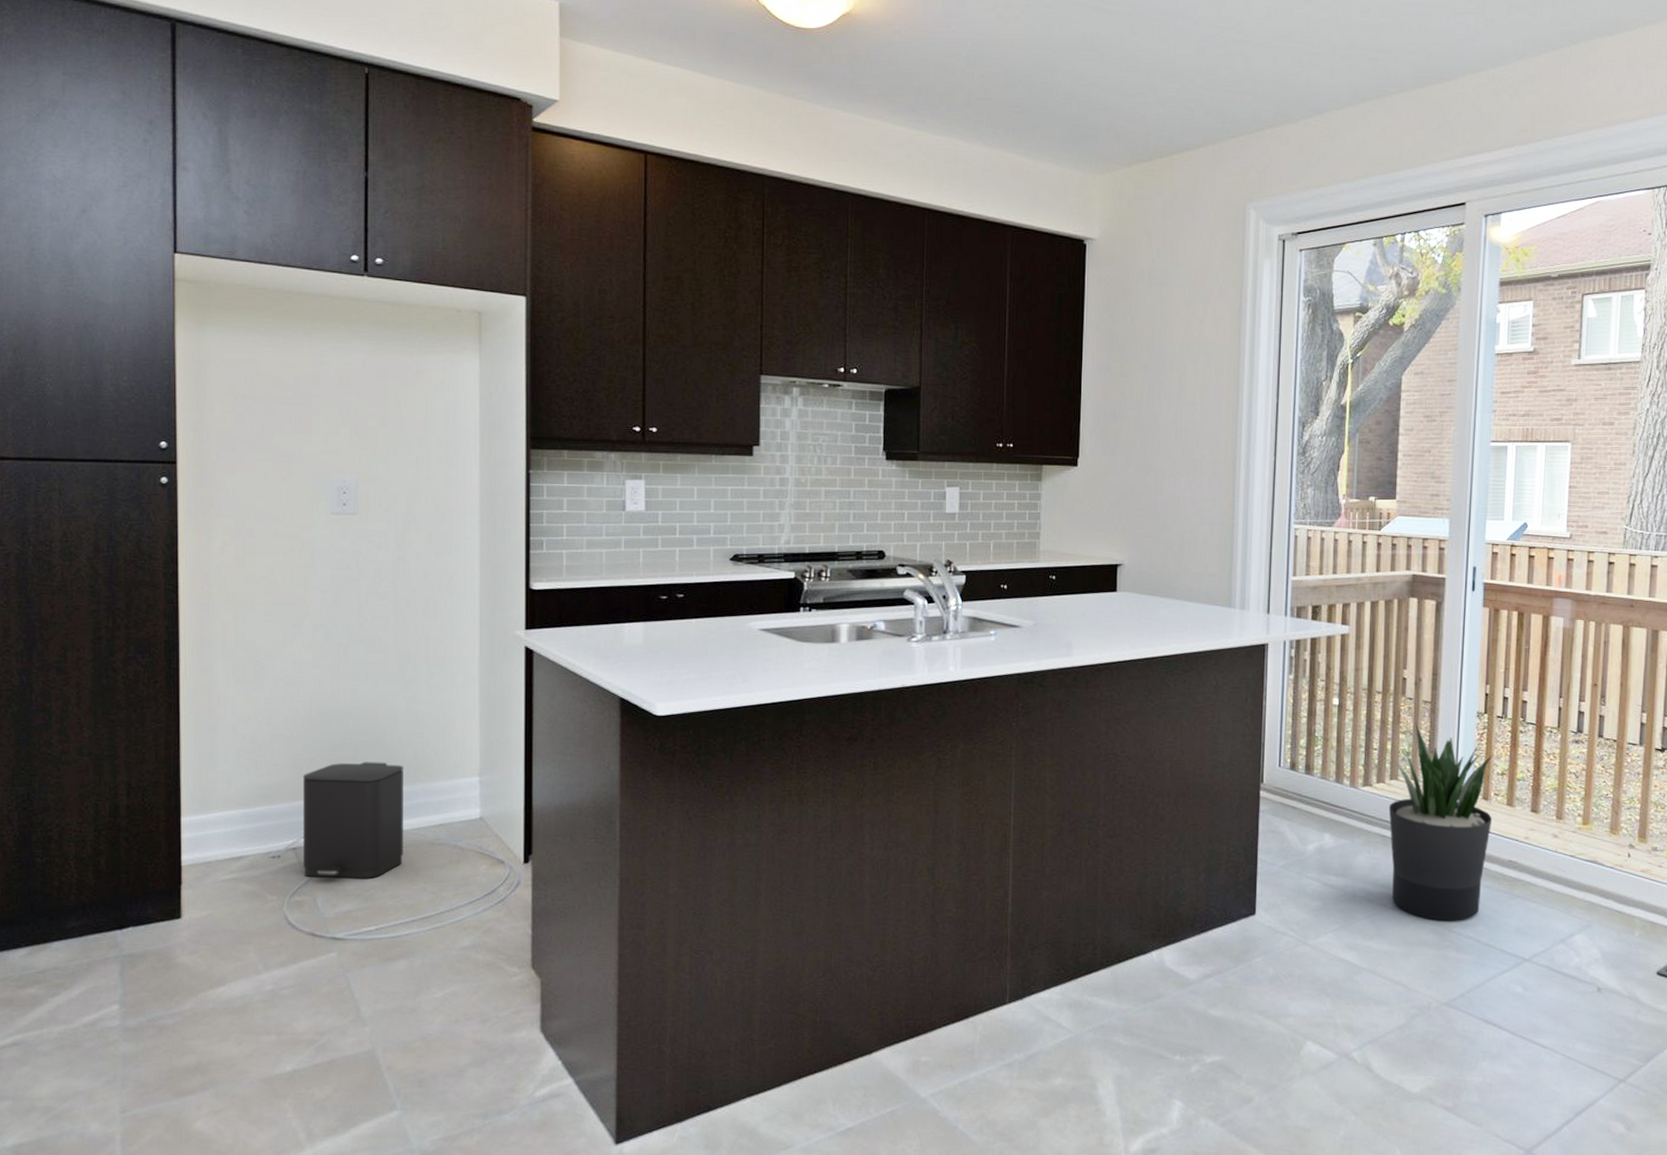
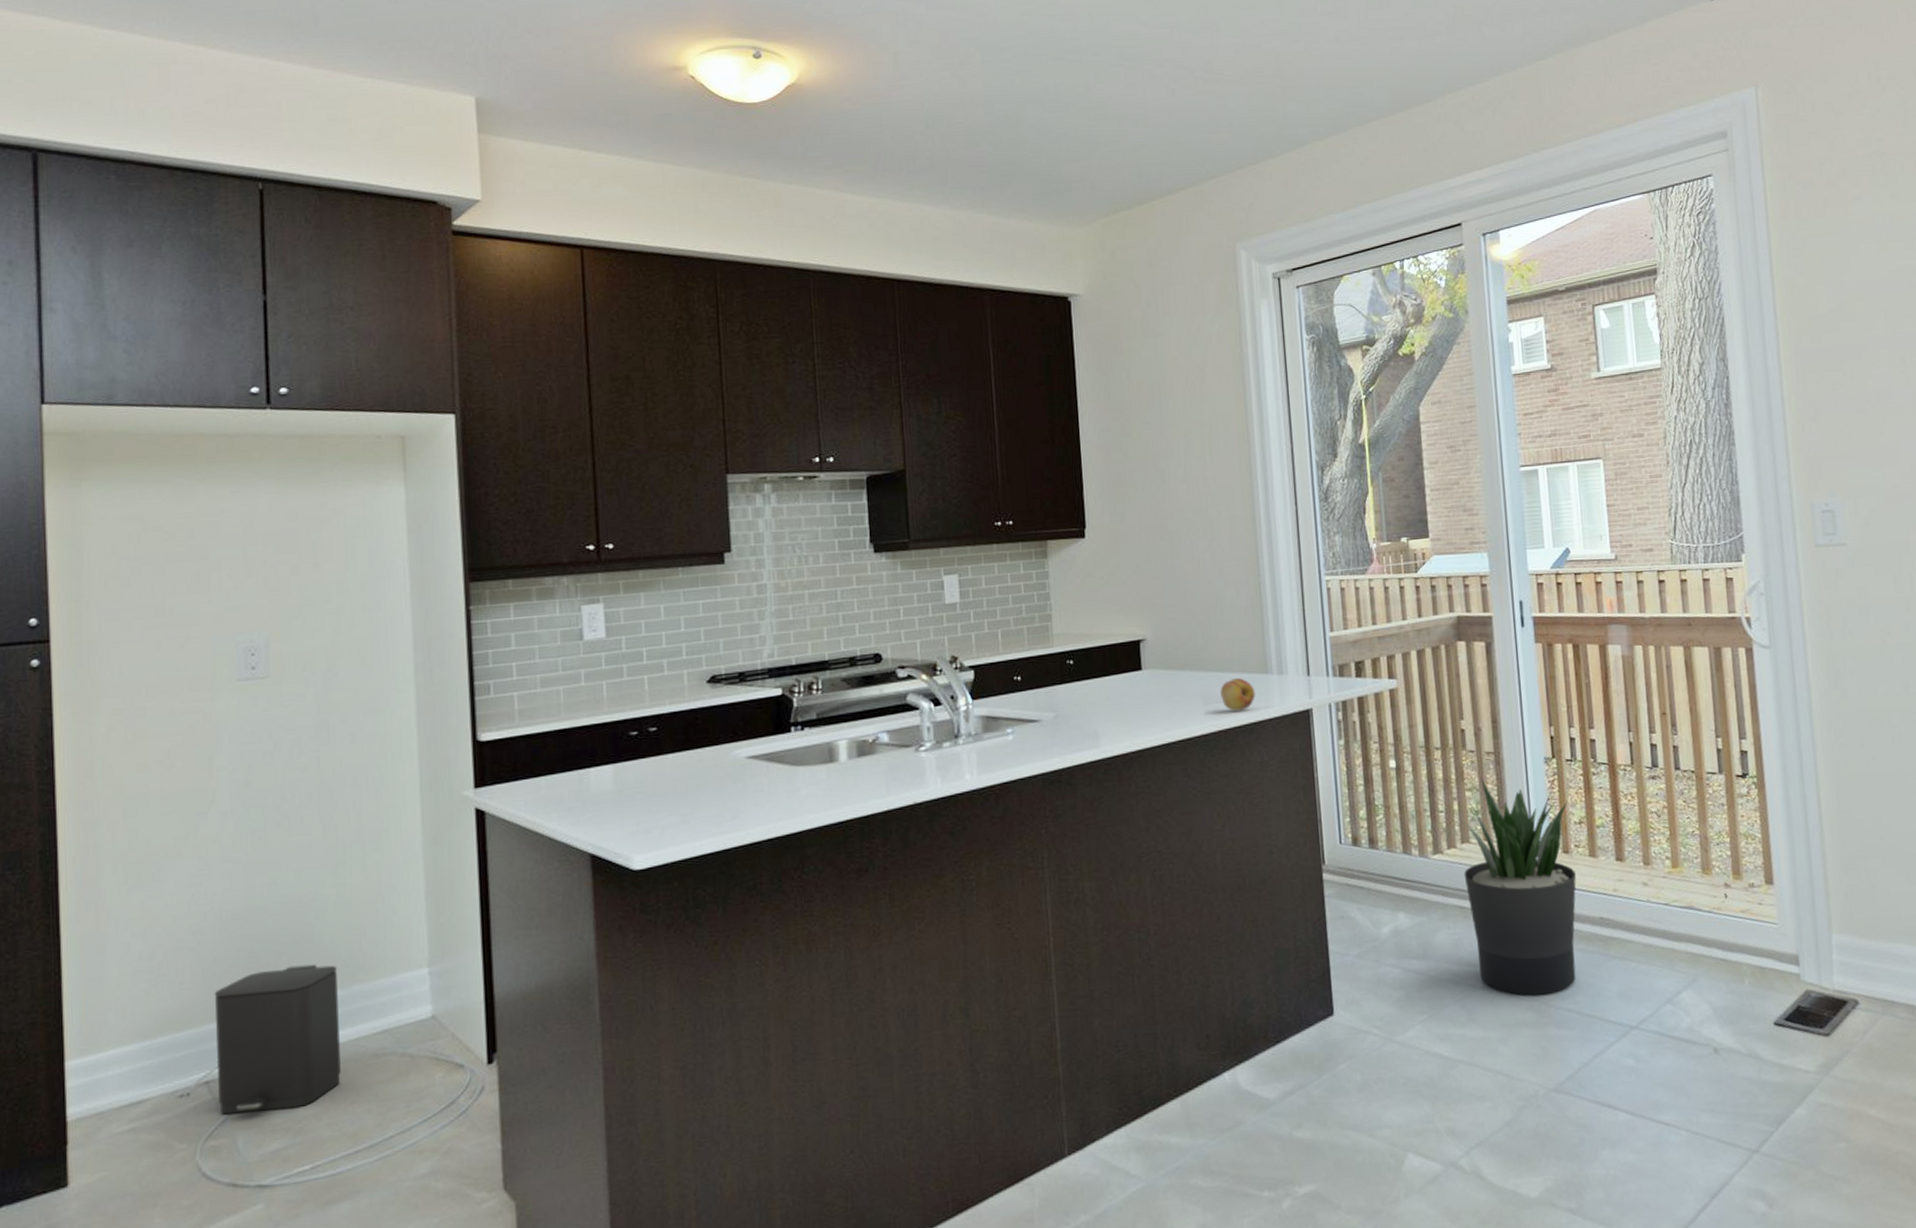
fruit: none [1186,609,1217,638] -> present [1220,678,1255,711]

